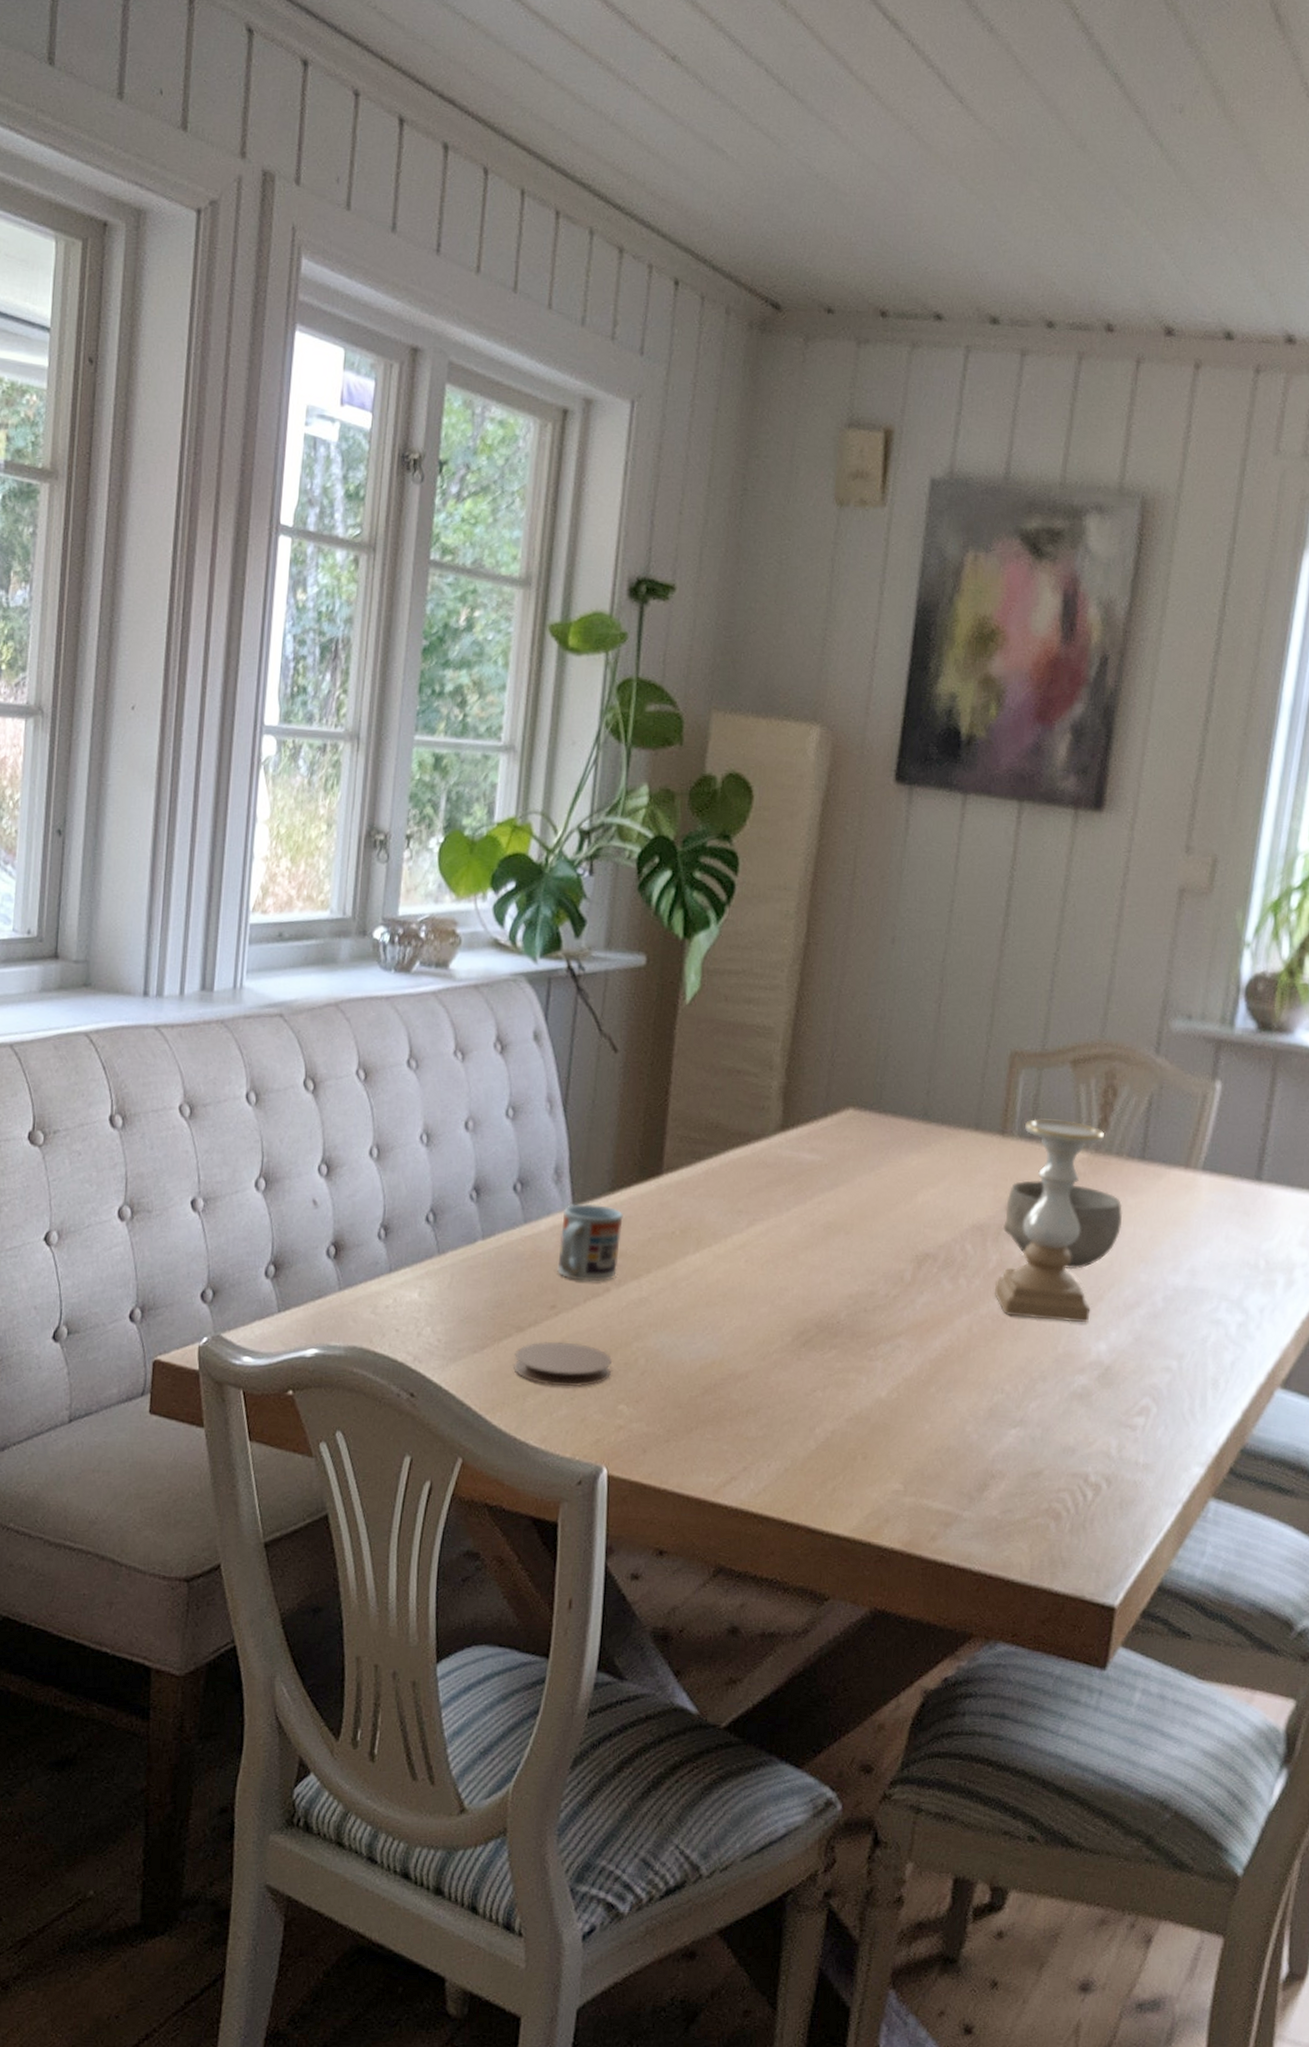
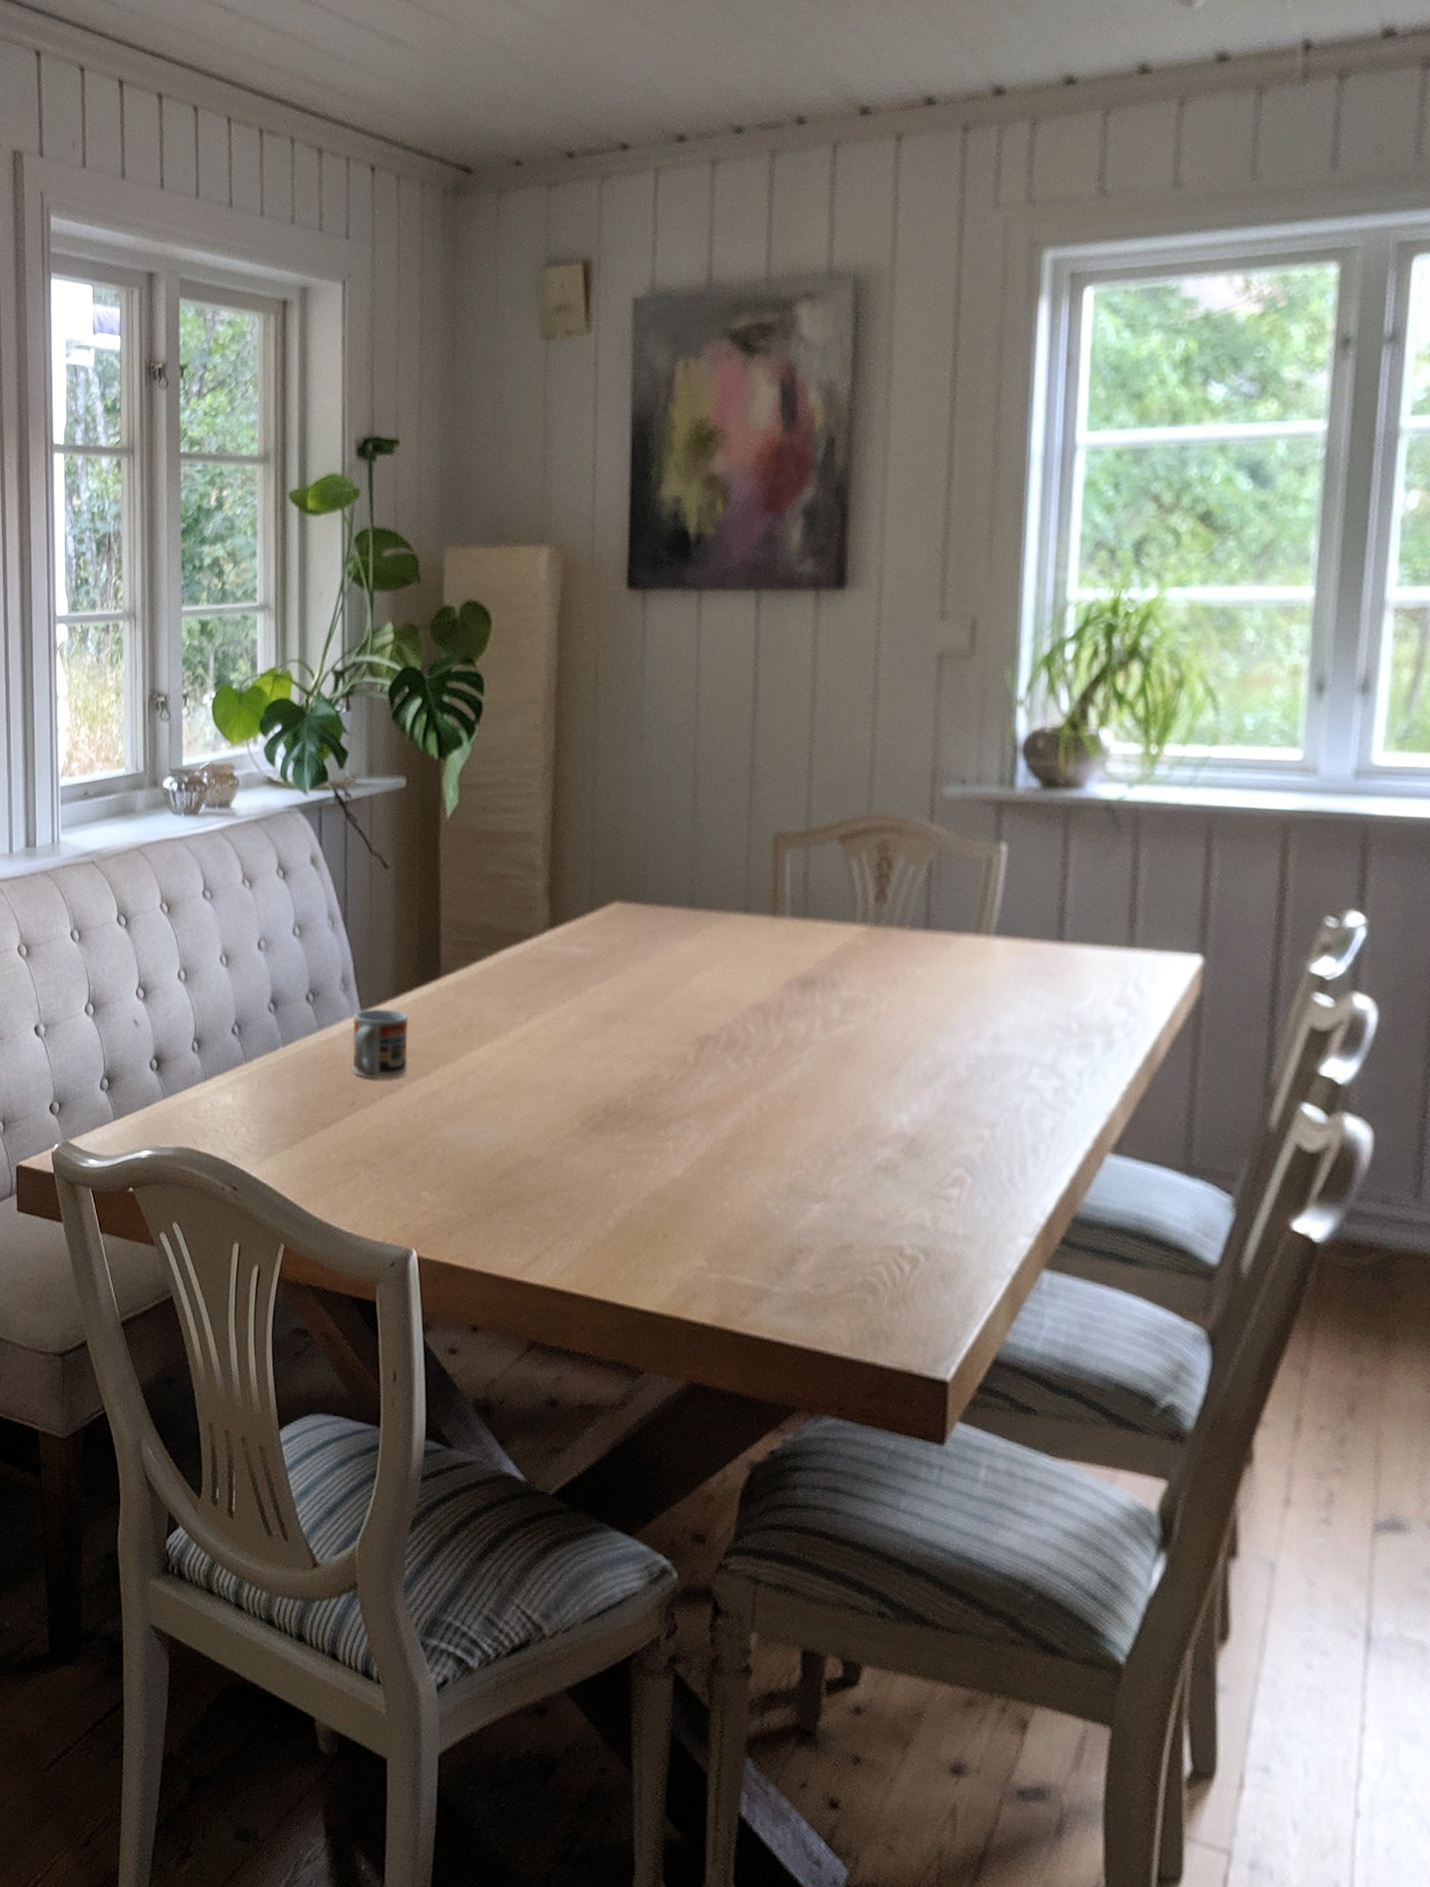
coaster: present [512,1341,612,1387] -> none [321,1135,411,1177]
candle holder: present [995,1118,1105,1322] -> none [782,896,887,1096]
bowl: present [1002,1180,1122,1270] -> none [783,957,911,1043]

